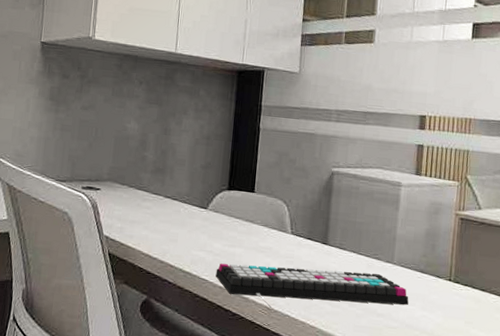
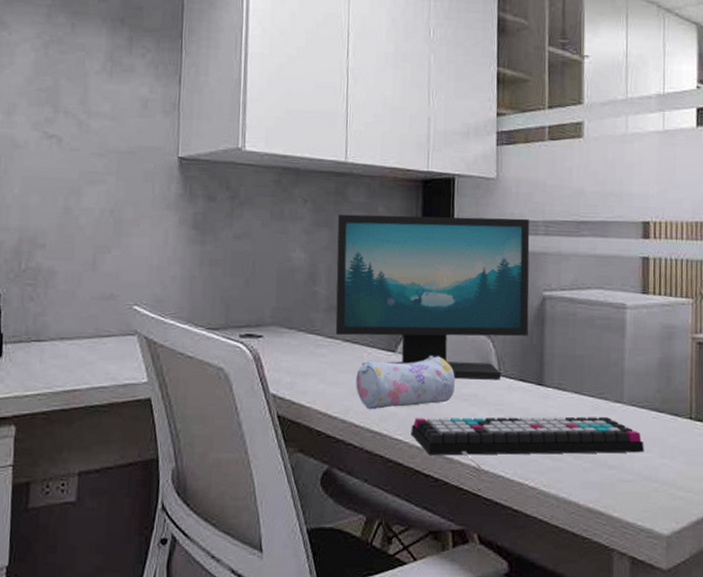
computer monitor: none [159,94,324,238] -> present [335,214,530,380]
pencil case: none [173,214,255,254] -> present [356,356,455,410]

